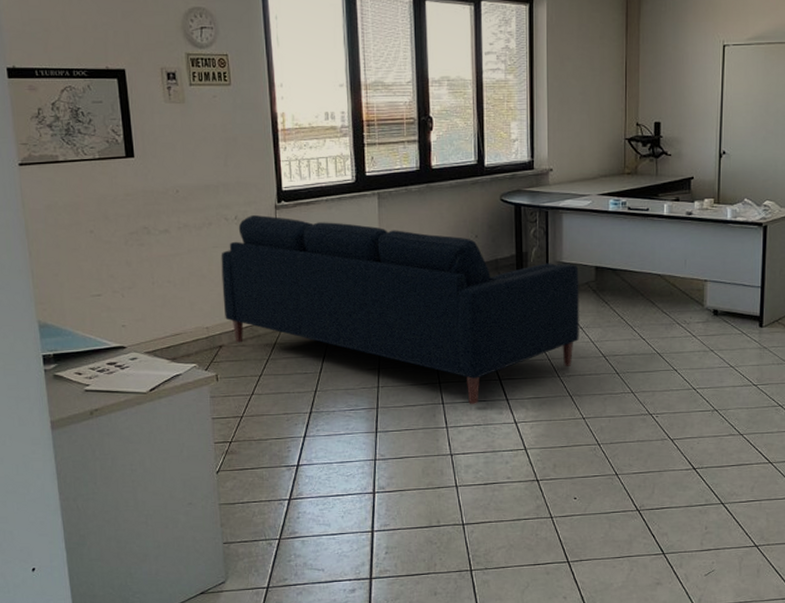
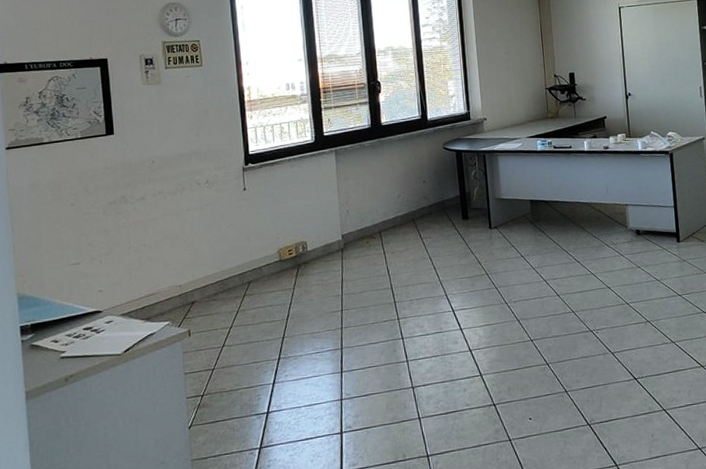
sofa: present [221,214,579,405] -> none [193,177,522,338]

